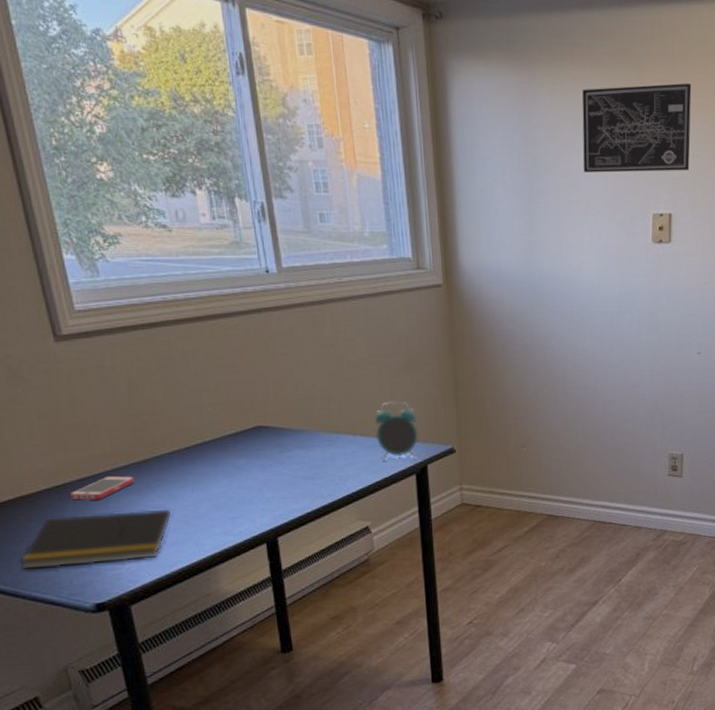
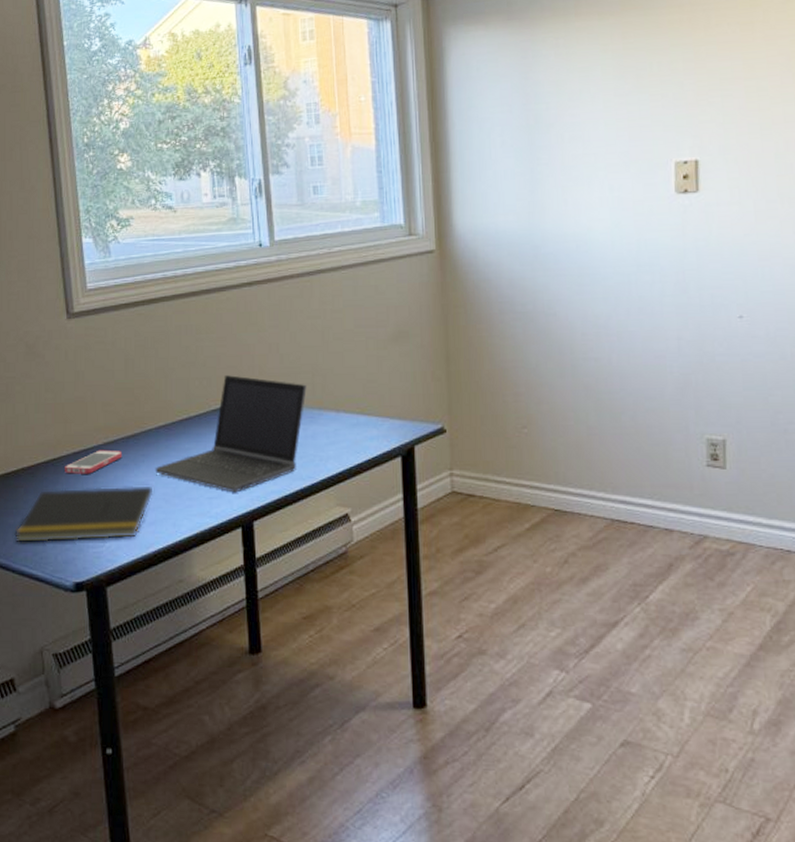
laptop computer: none [171,401,323,512] -> present [155,375,307,493]
alarm clock: present [374,401,419,460] -> none [359,375,406,440]
wall art: present [582,82,692,173] -> none [588,20,719,124]

